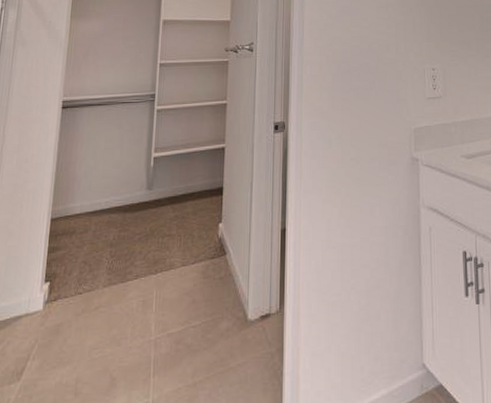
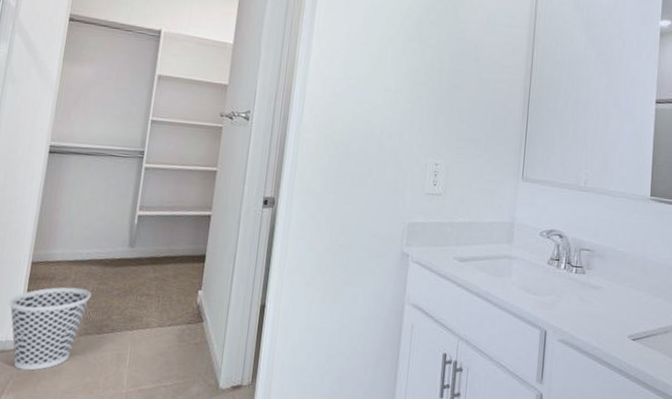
wastebasket: none [30,238,113,332] -> present [9,287,92,371]

